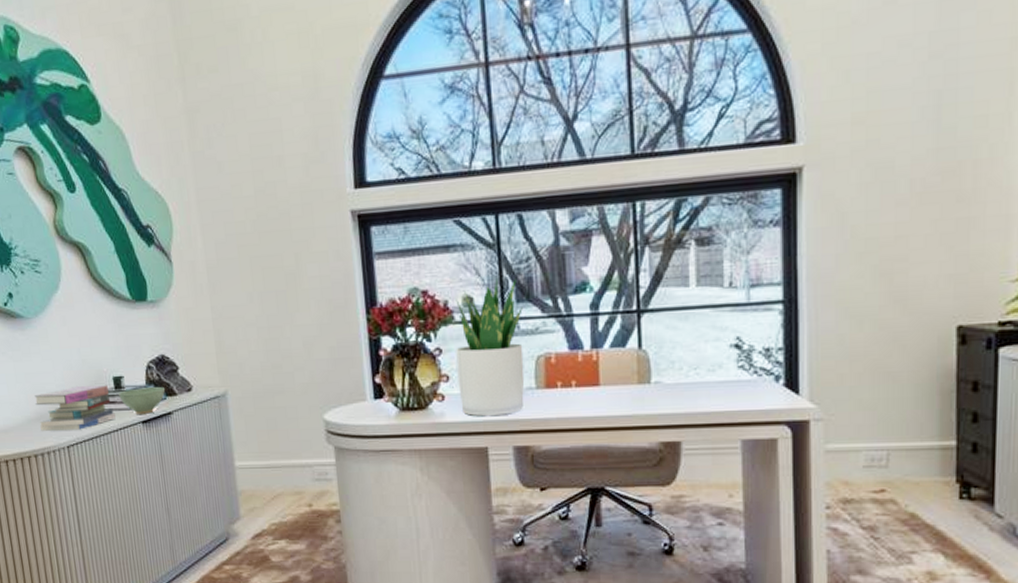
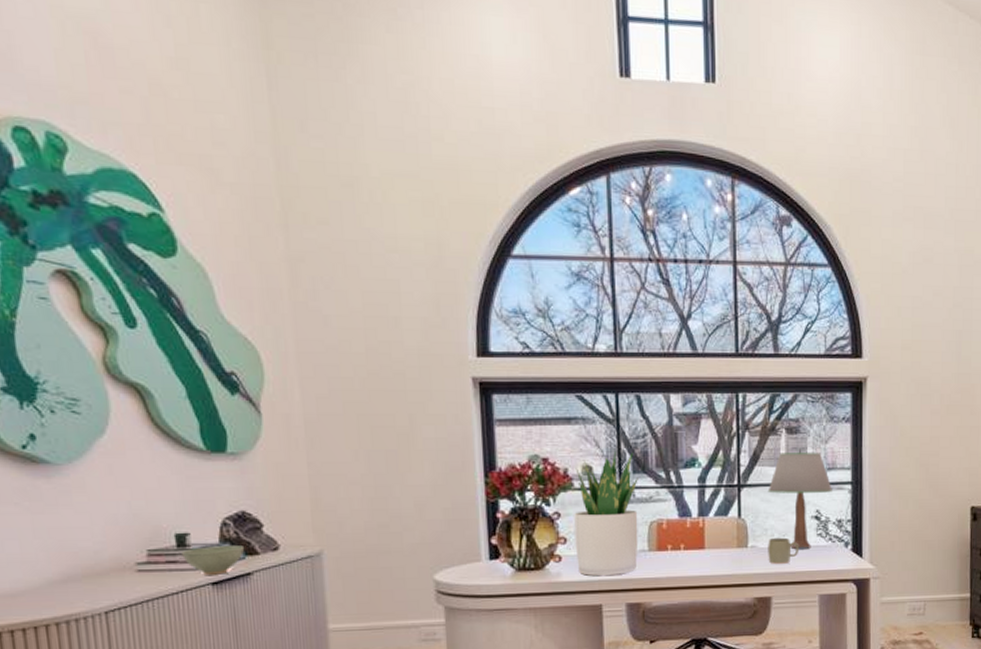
books: present [35,385,116,431] -> none [61,543,176,595]
table lamp: none [674,261,759,386] -> present [767,447,834,550]
mug: none [675,371,715,404] -> present [768,537,799,565]

